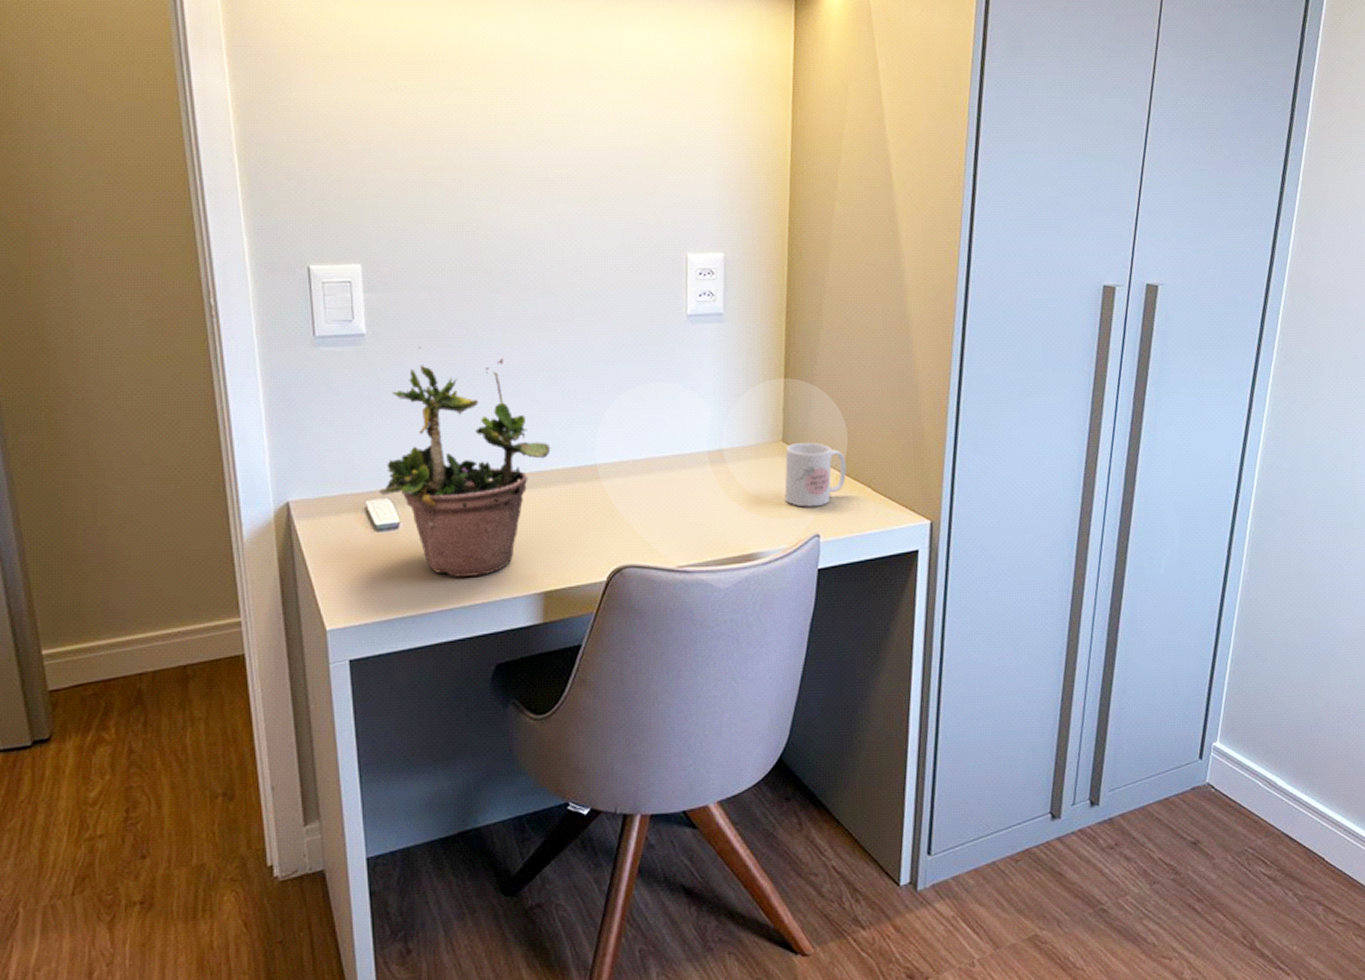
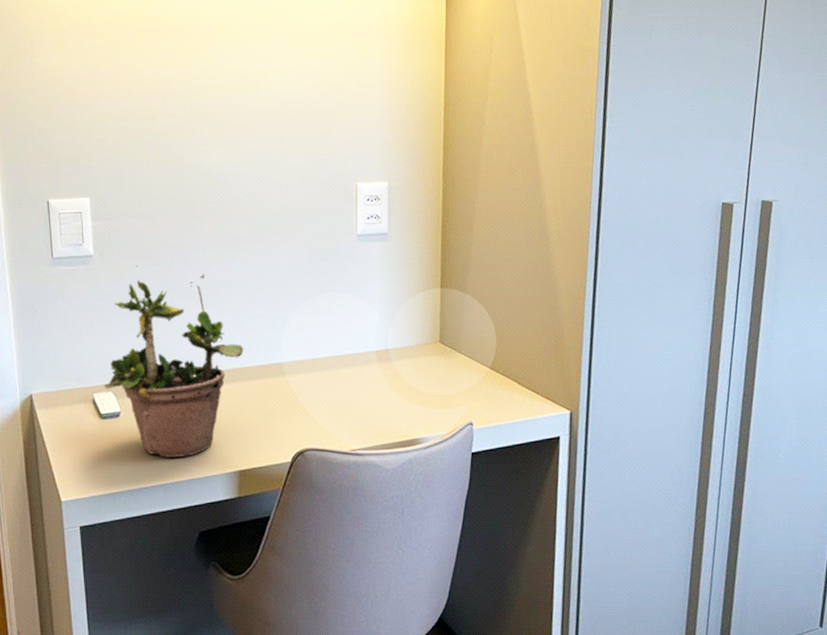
mug: present [784,443,846,507] -> none [442,343,496,399]

